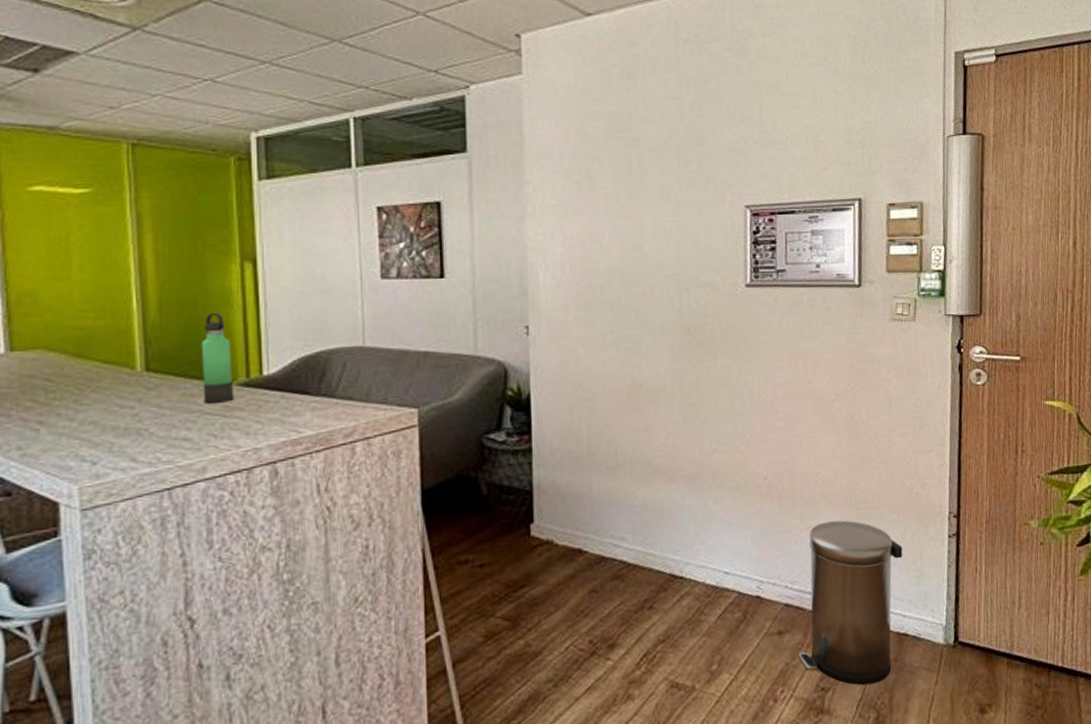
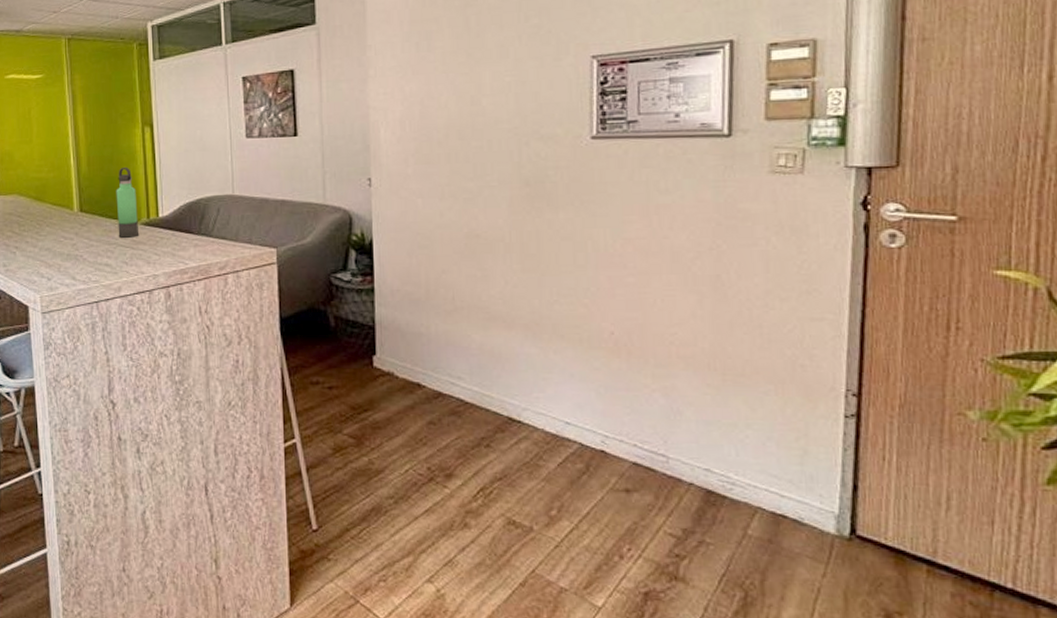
pedal bin: present [798,520,903,685] -> none [648,385,782,562]

